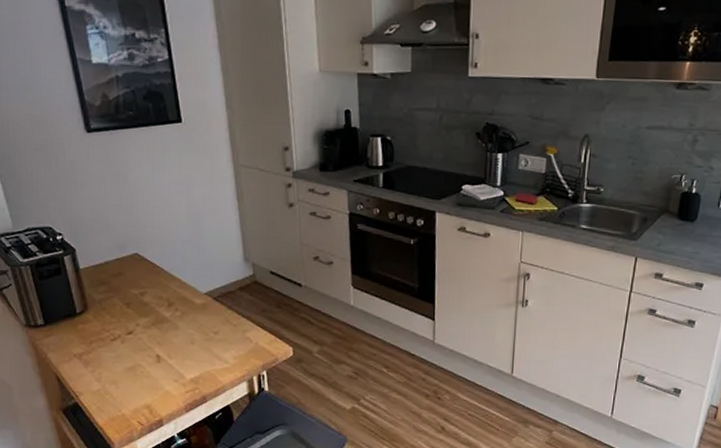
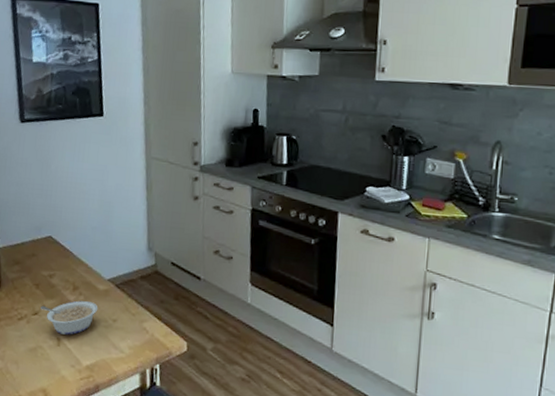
legume: none [135,316,197,351] -> present [41,300,98,335]

